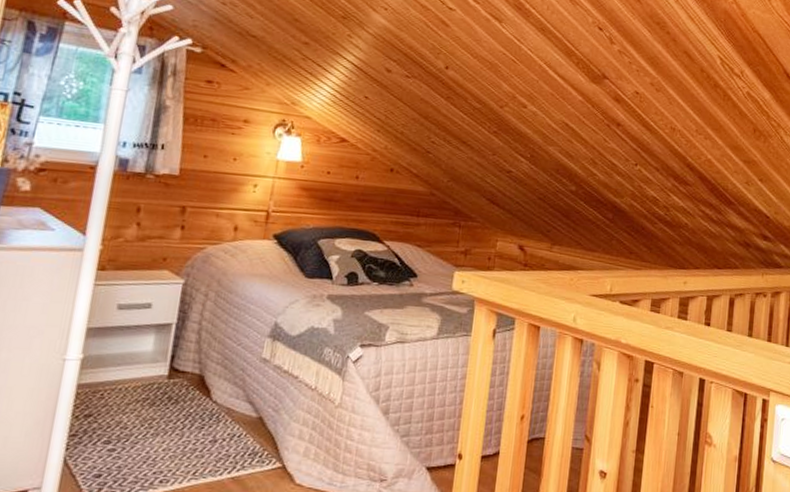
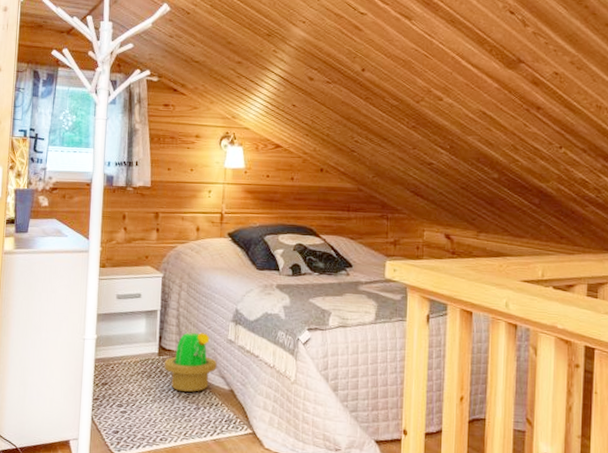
decorative plant: none [173,345,245,422] -> present [164,328,217,392]

